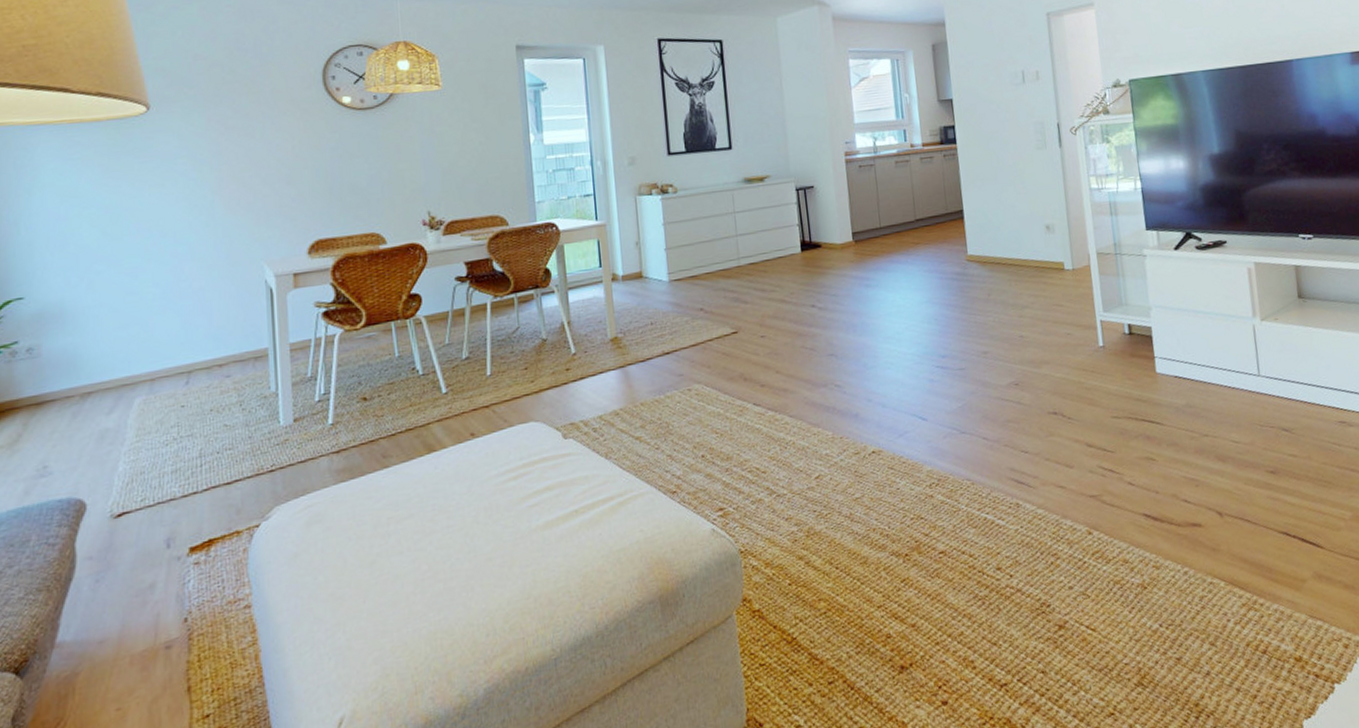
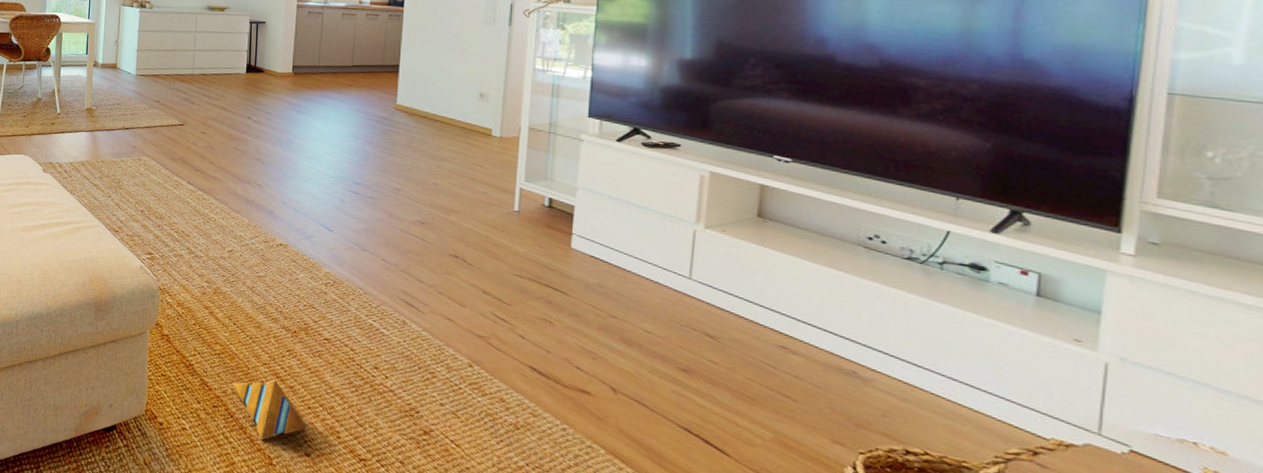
stacking toy: none [847,622,938,706] -> present [233,379,306,441]

